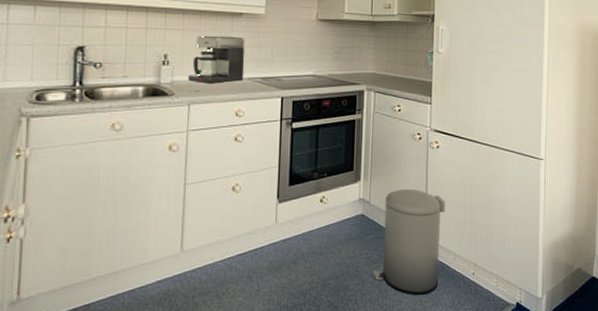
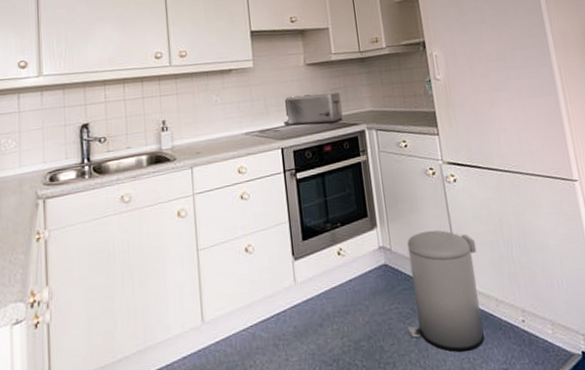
coffee maker: present [188,36,245,84] -> none [187,93,242,145]
toaster: none [287,48,346,81] -> present [284,93,343,126]

